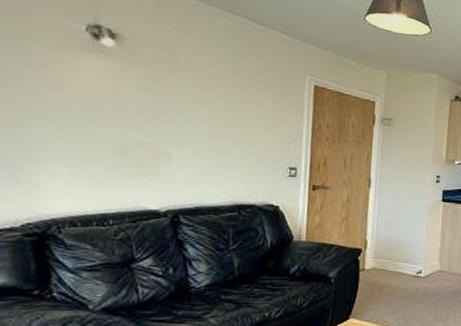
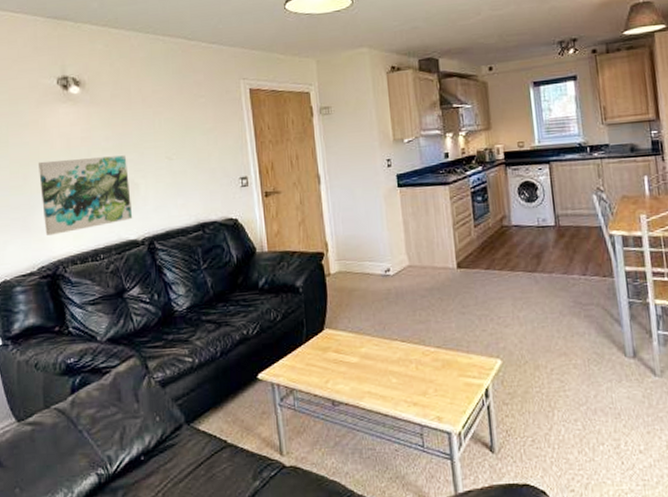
wall art: none [39,109,162,192] -> present [39,155,133,235]

